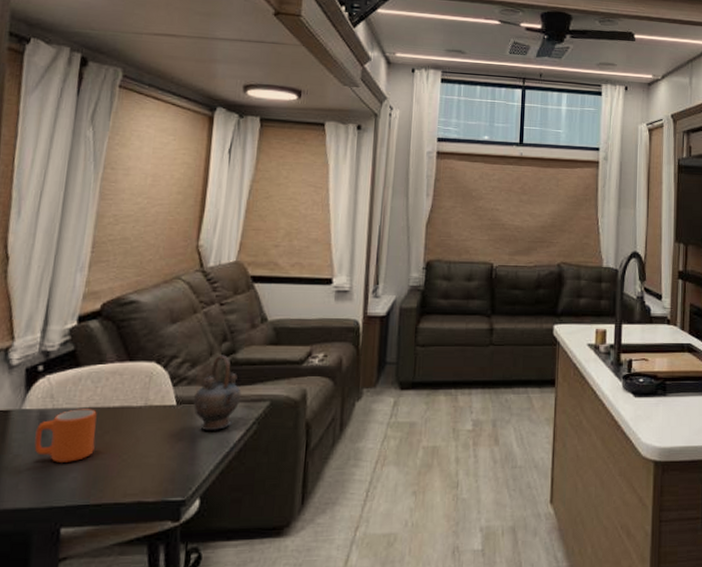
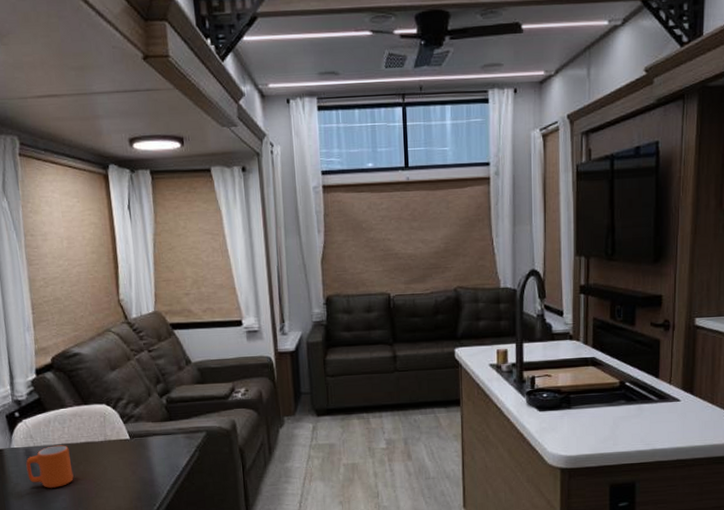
teapot: present [193,355,242,430] -> none [142,395,181,458]

